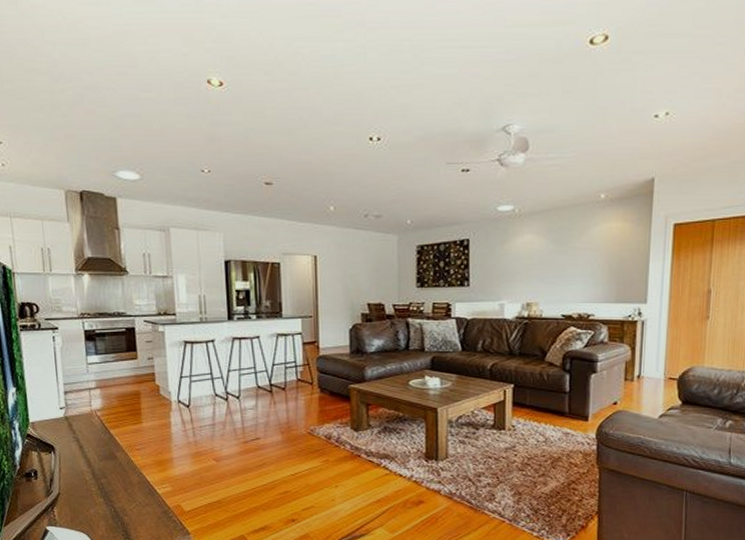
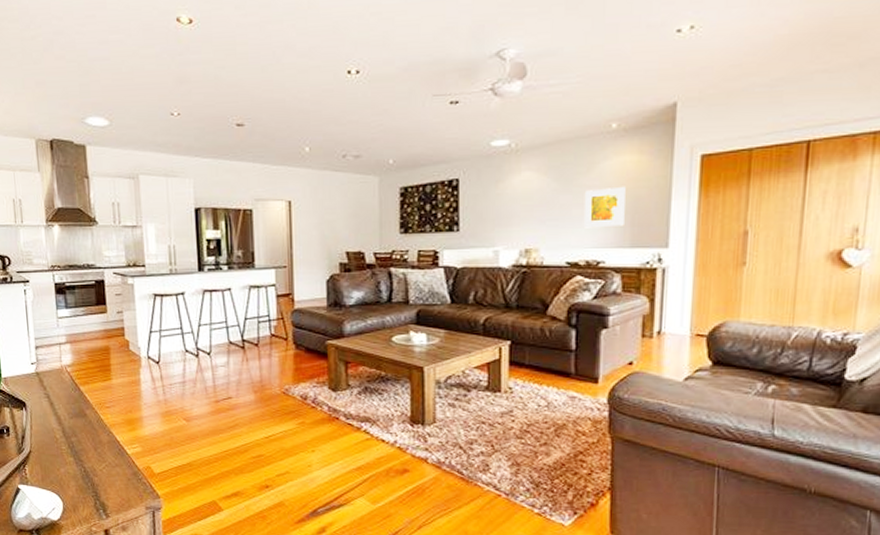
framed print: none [576,249,612,285] -> present [583,186,626,228]

